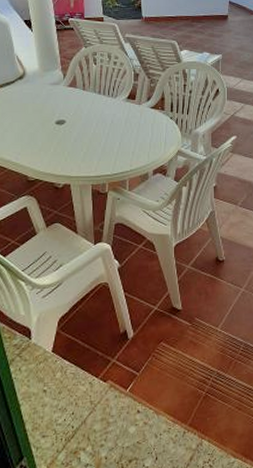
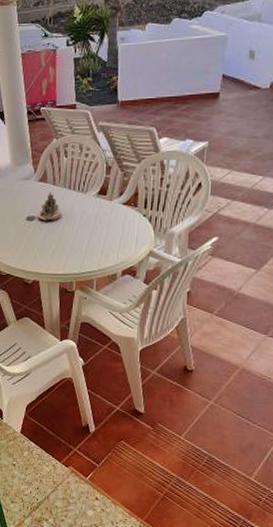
succulent planter: none [67,96,92,124] -> present [37,191,61,221]

